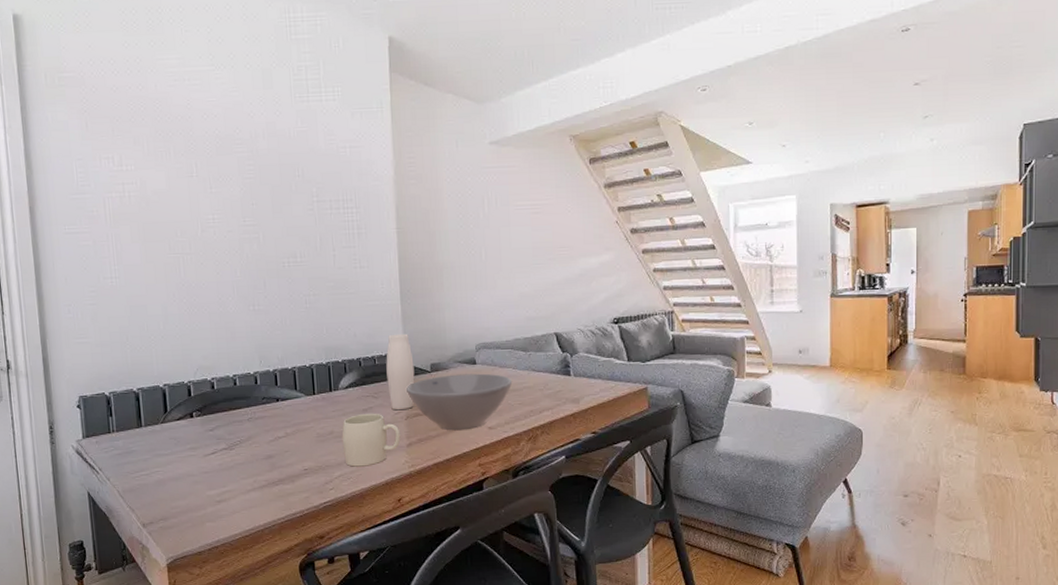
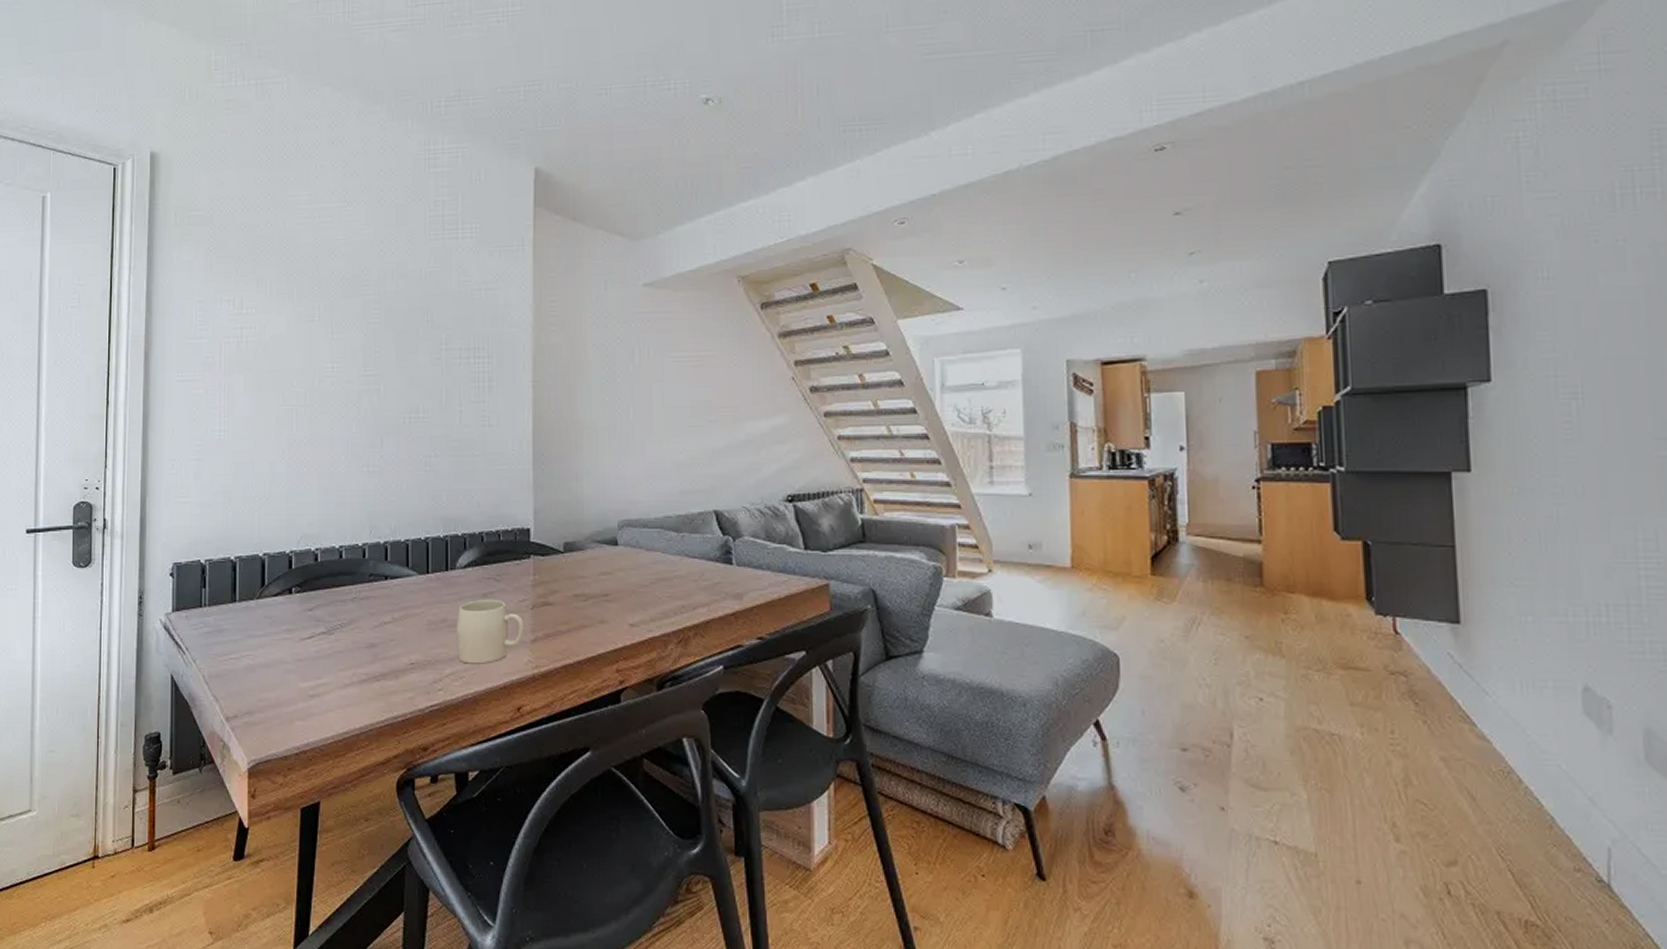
vase: present [386,333,415,411] -> none [512,505,545,598]
bowl: present [405,373,513,431] -> none [533,557,661,626]

